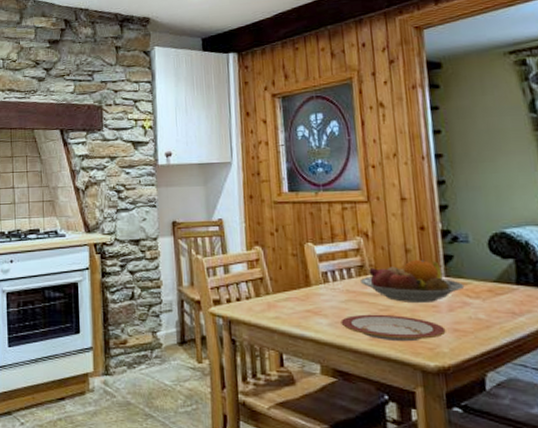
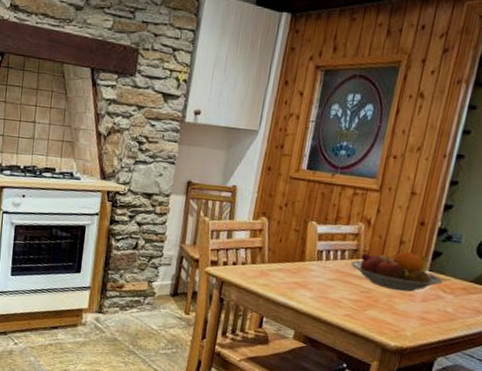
plate: present [340,314,446,342] -> none [322,292,414,323]

